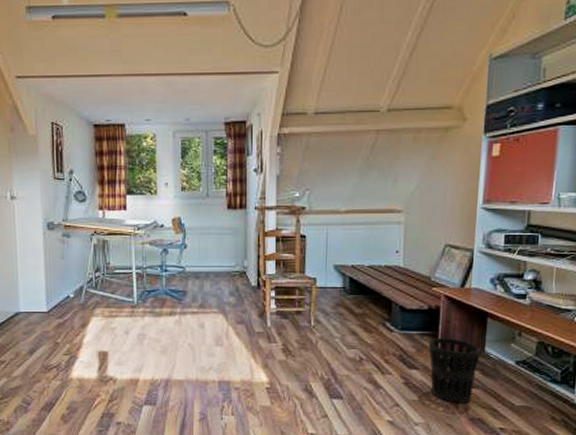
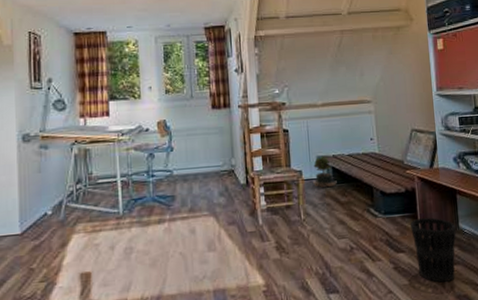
potted plant: none [327,265,353,298] -> present [313,156,337,188]

